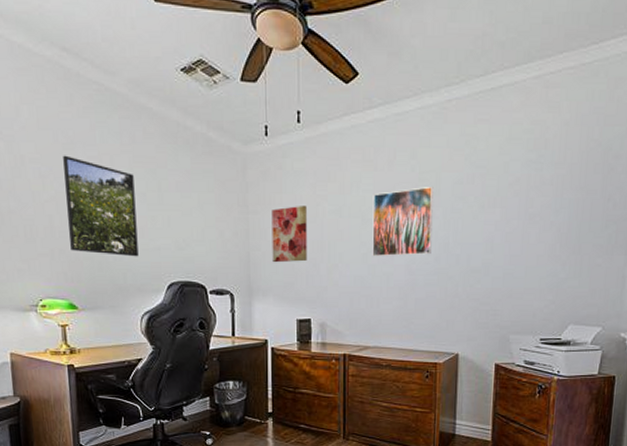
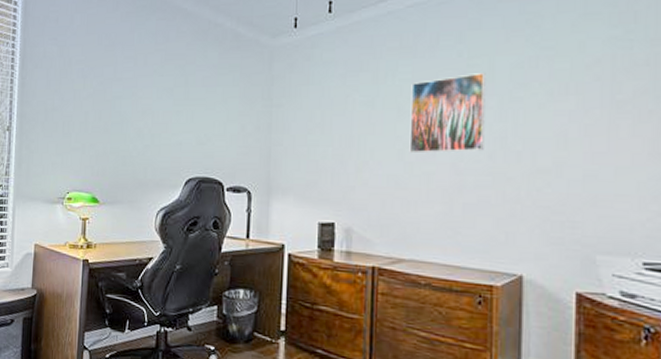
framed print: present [63,155,139,257] -> none [100,56,164,152]
wall art: present [271,205,307,263] -> none [295,96,335,159]

